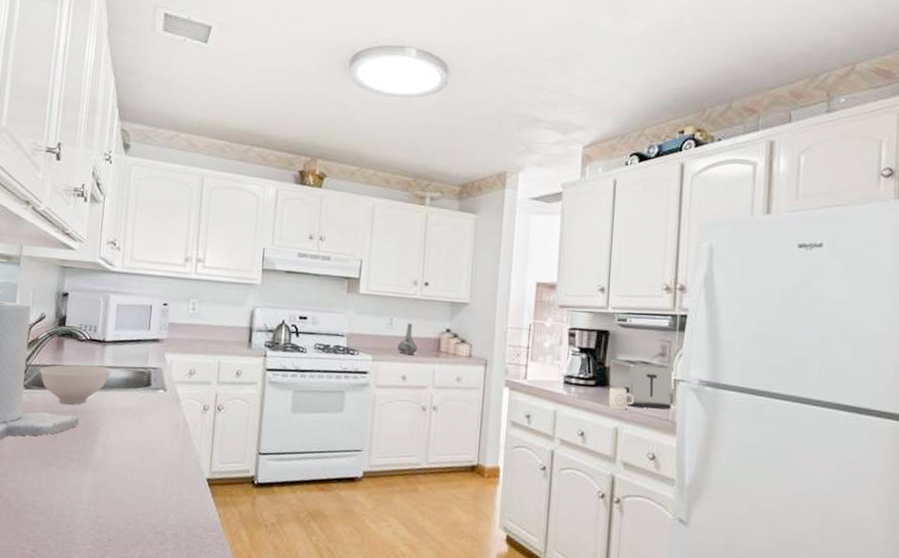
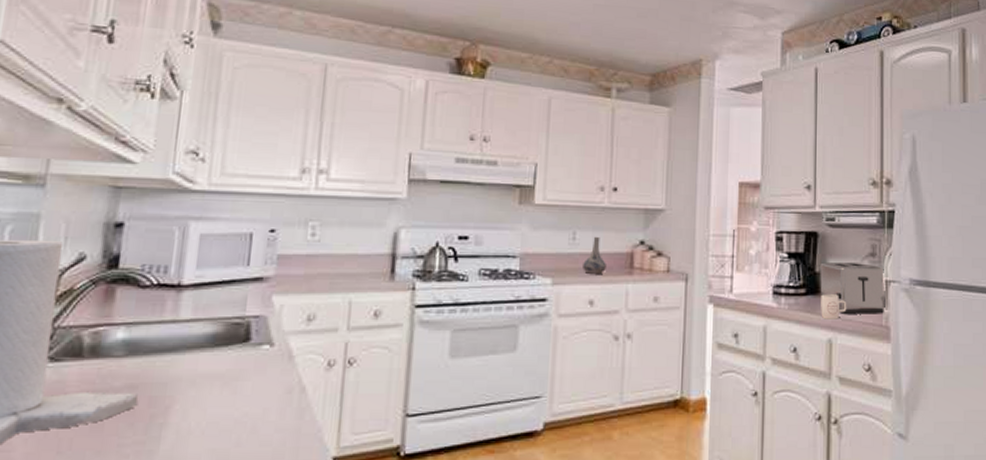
bowl: present [39,364,112,405] -> none [74,319,191,377]

